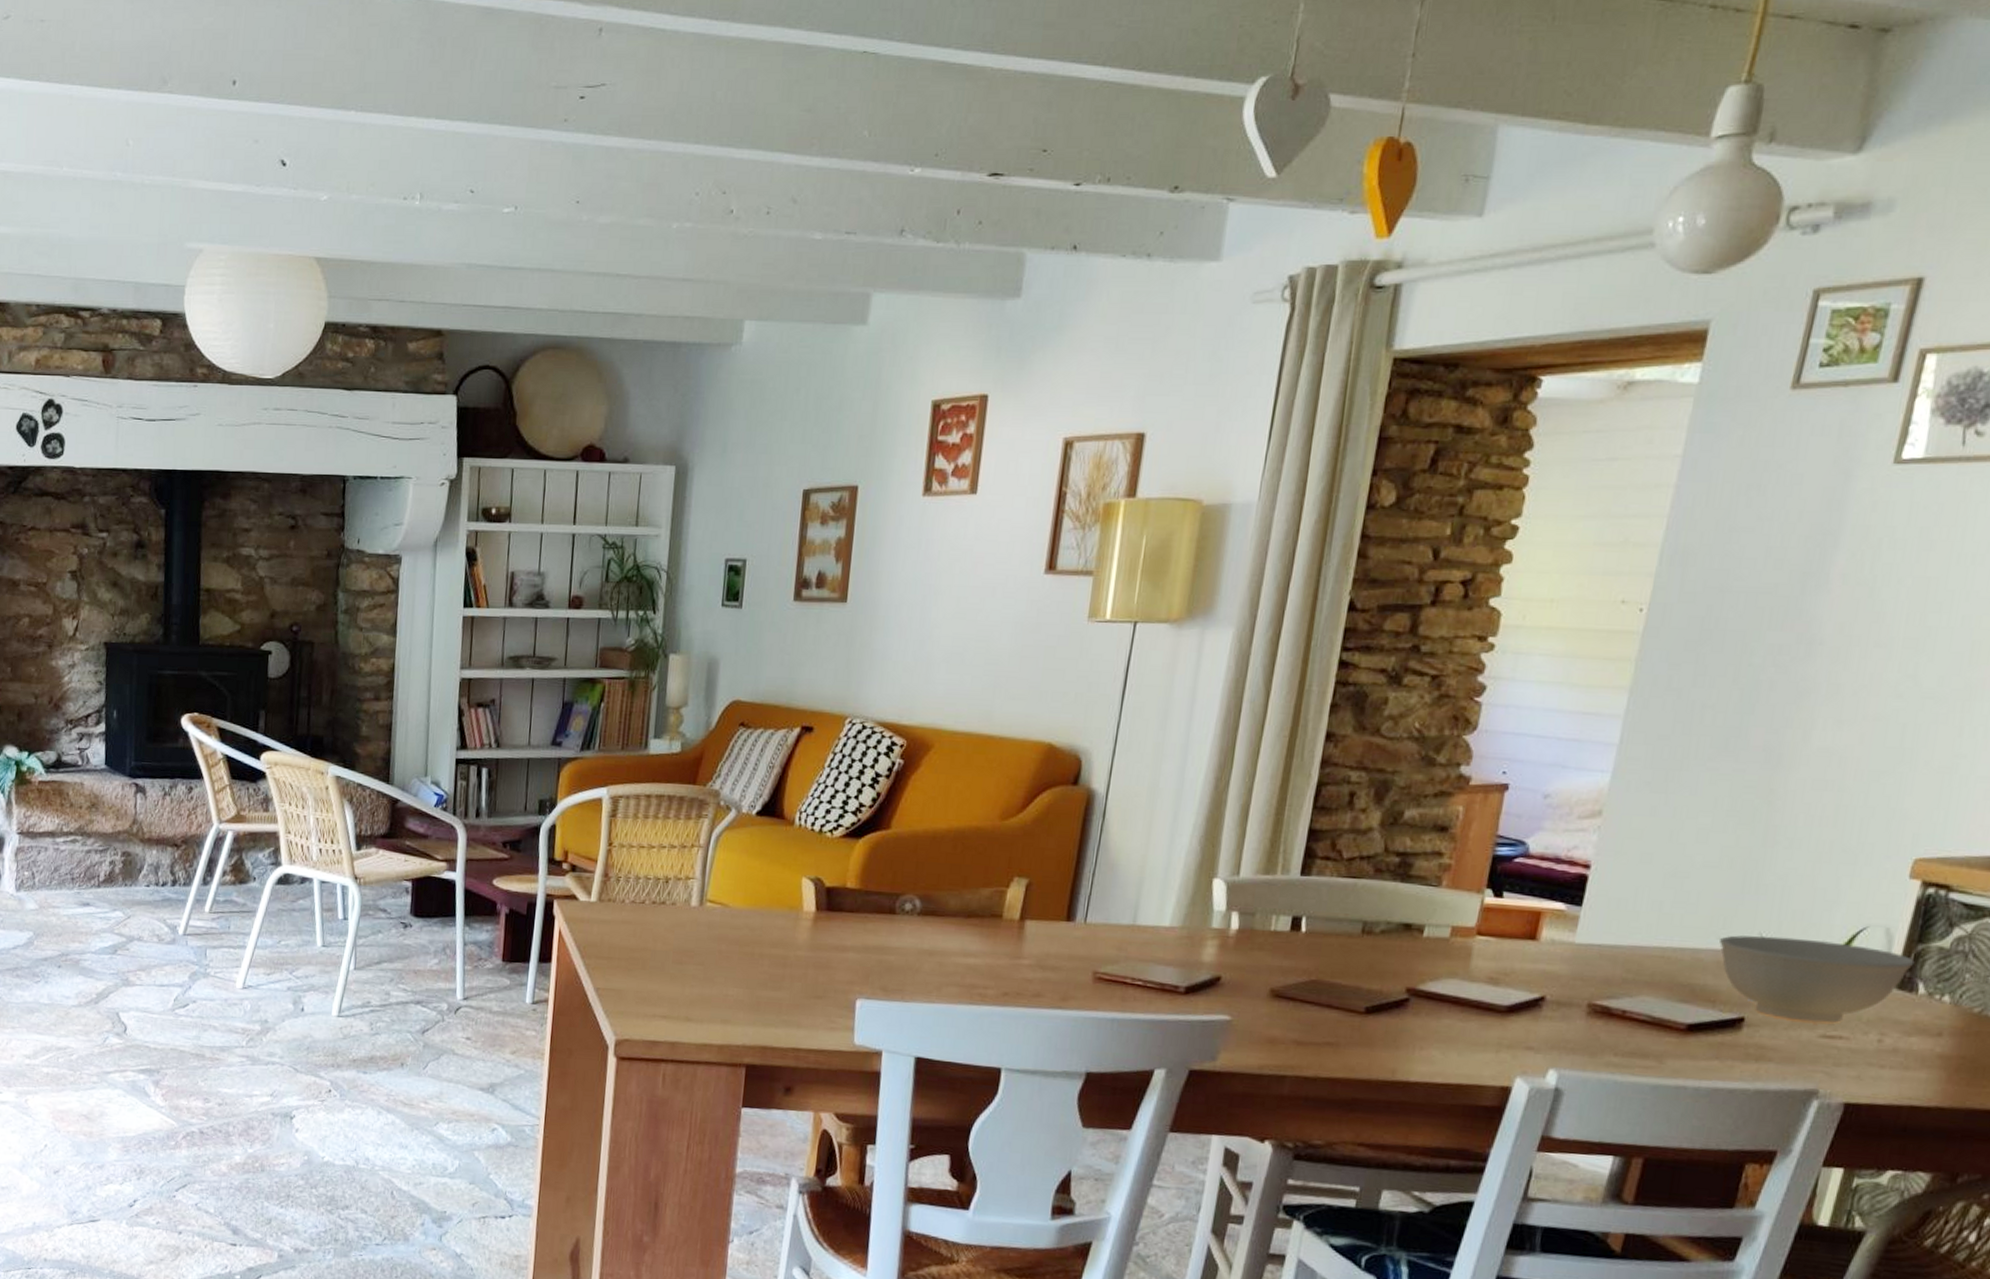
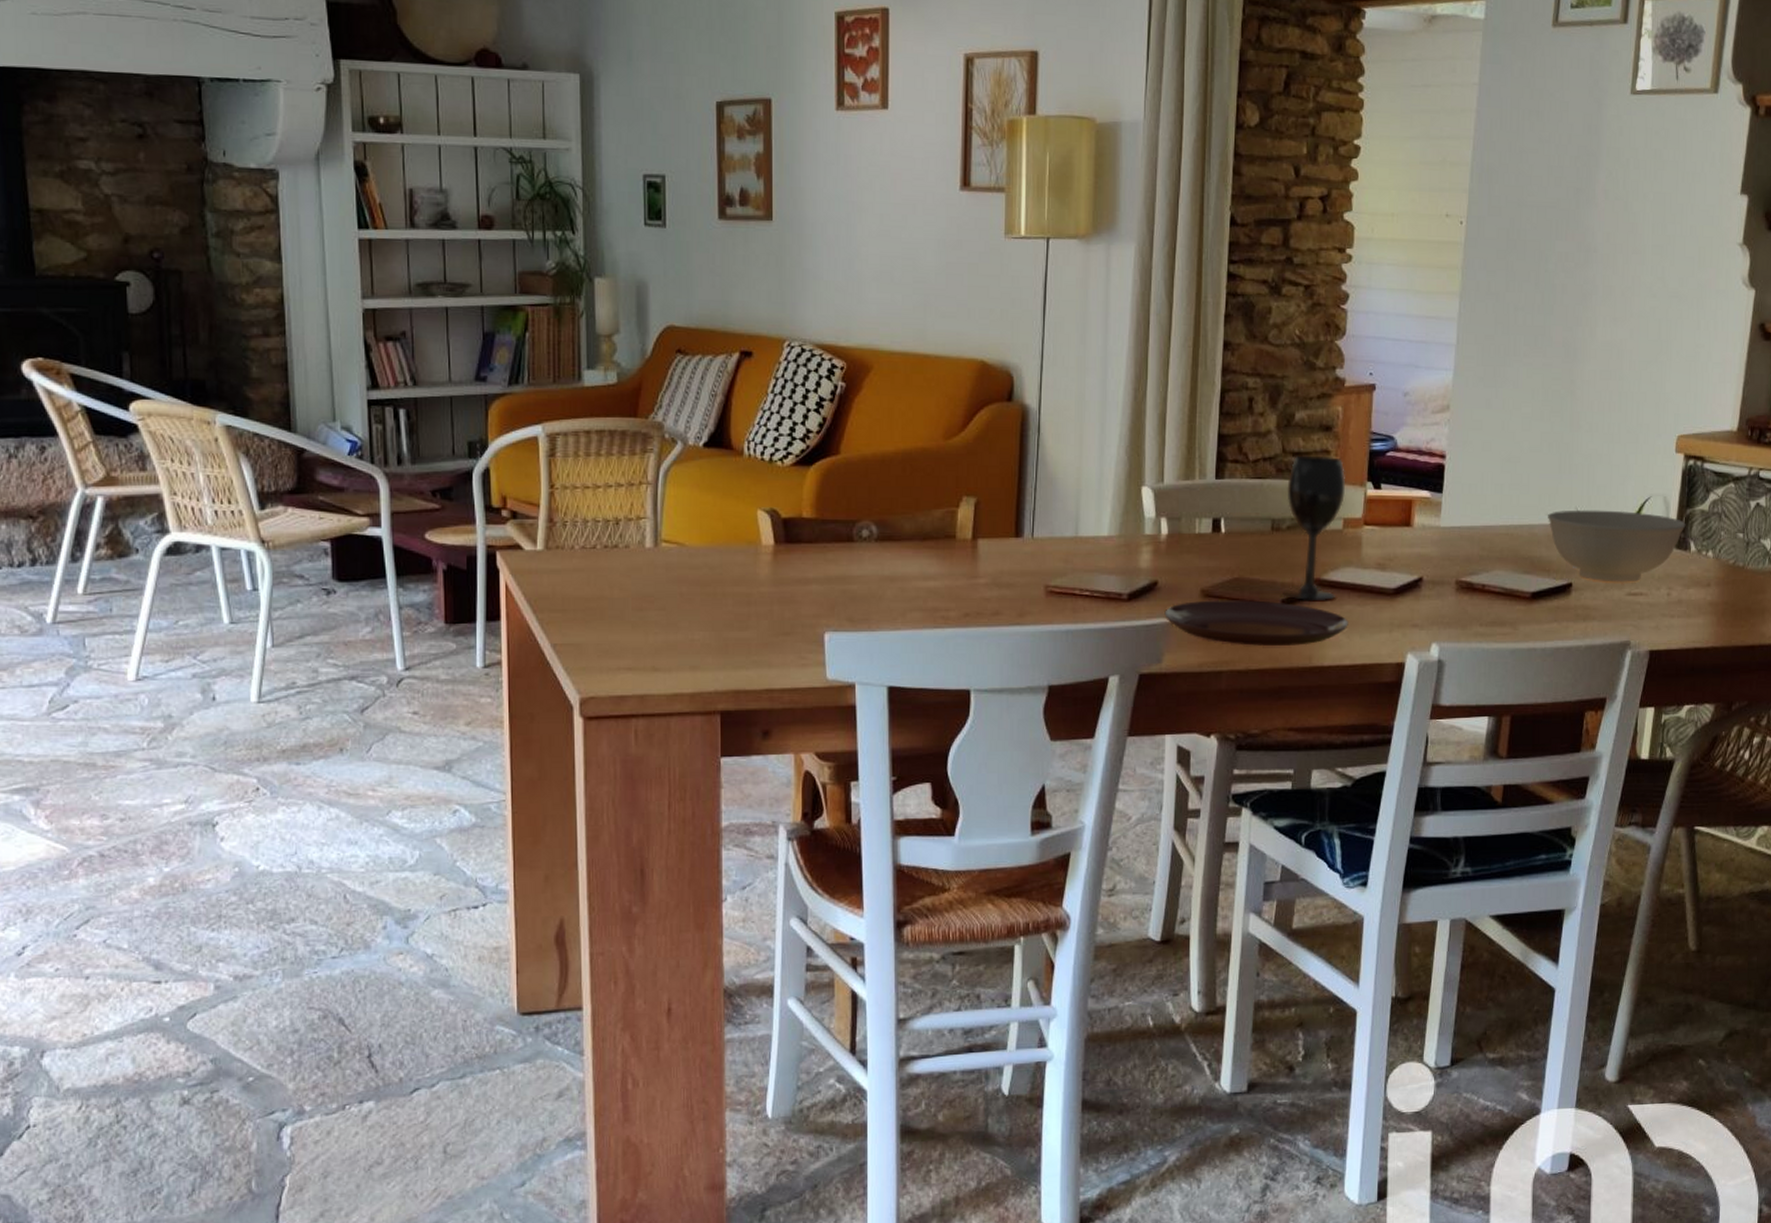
plate: none [1225,1000,1445,1057] -> present [1164,600,1348,646]
wine glass: none [1367,856,1460,1012] -> present [1282,455,1346,602]

